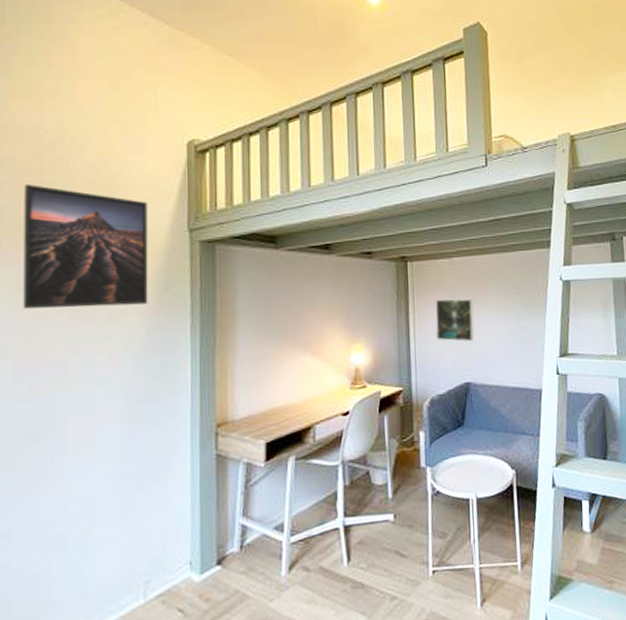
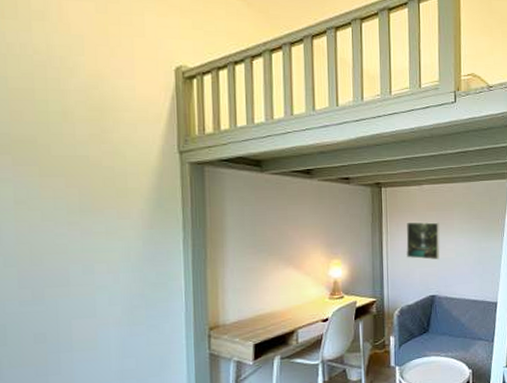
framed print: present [23,185,148,309] -> none [17,103,143,221]

